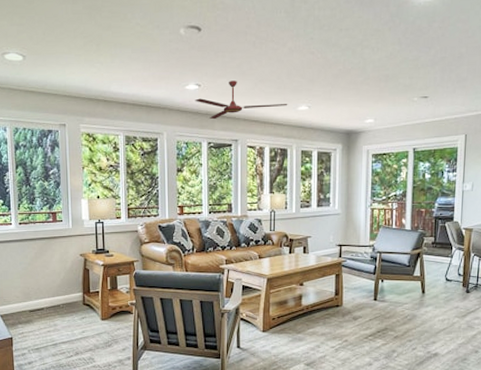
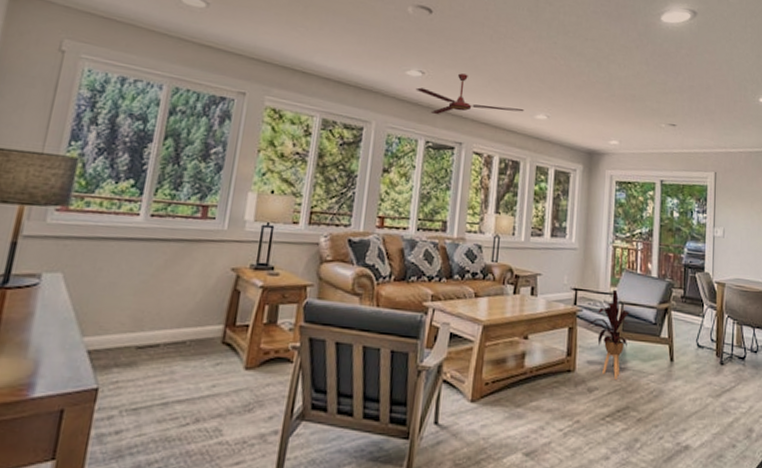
house plant: none [351,242,387,309] -> present [587,289,630,379]

